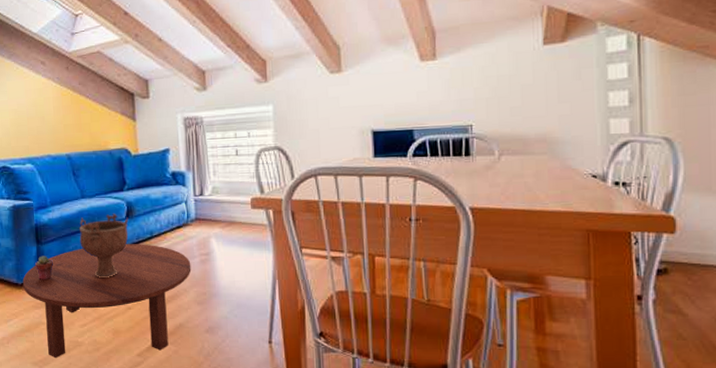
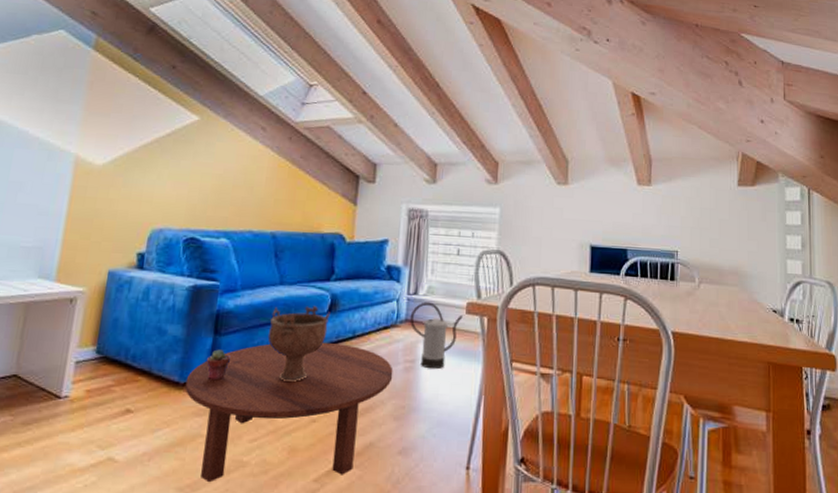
watering can: none [199,201,249,260] -> present [409,302,463,370]

